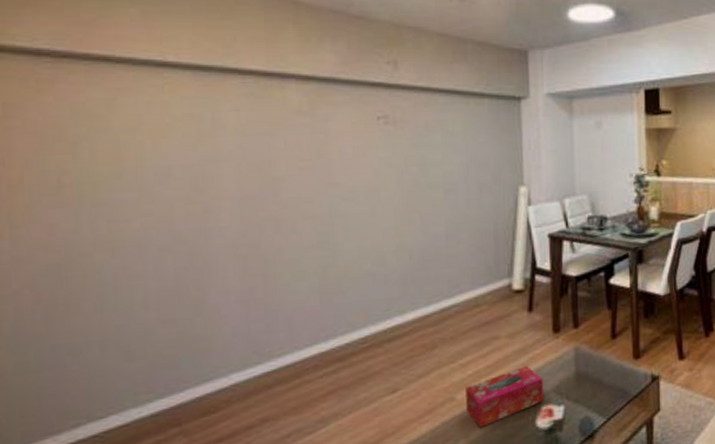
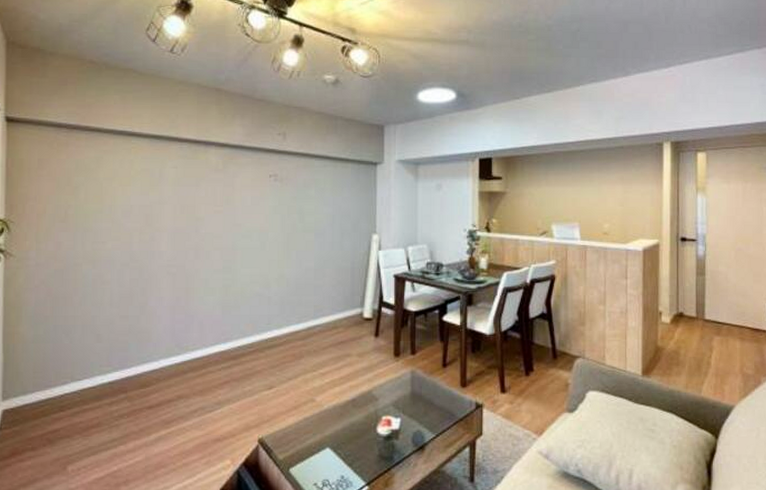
tissue box: present [466,366,544,428] -> none [323,381,385,426]

